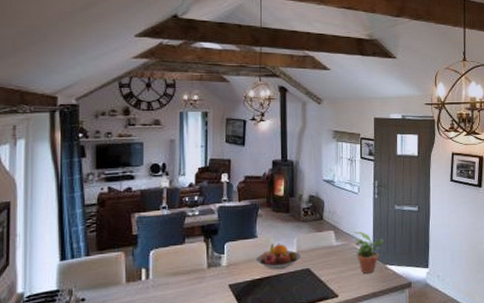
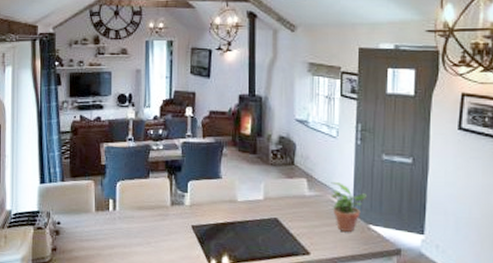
fruit bowl: present [255,243,302,270] -> none [219,186,269,216]

